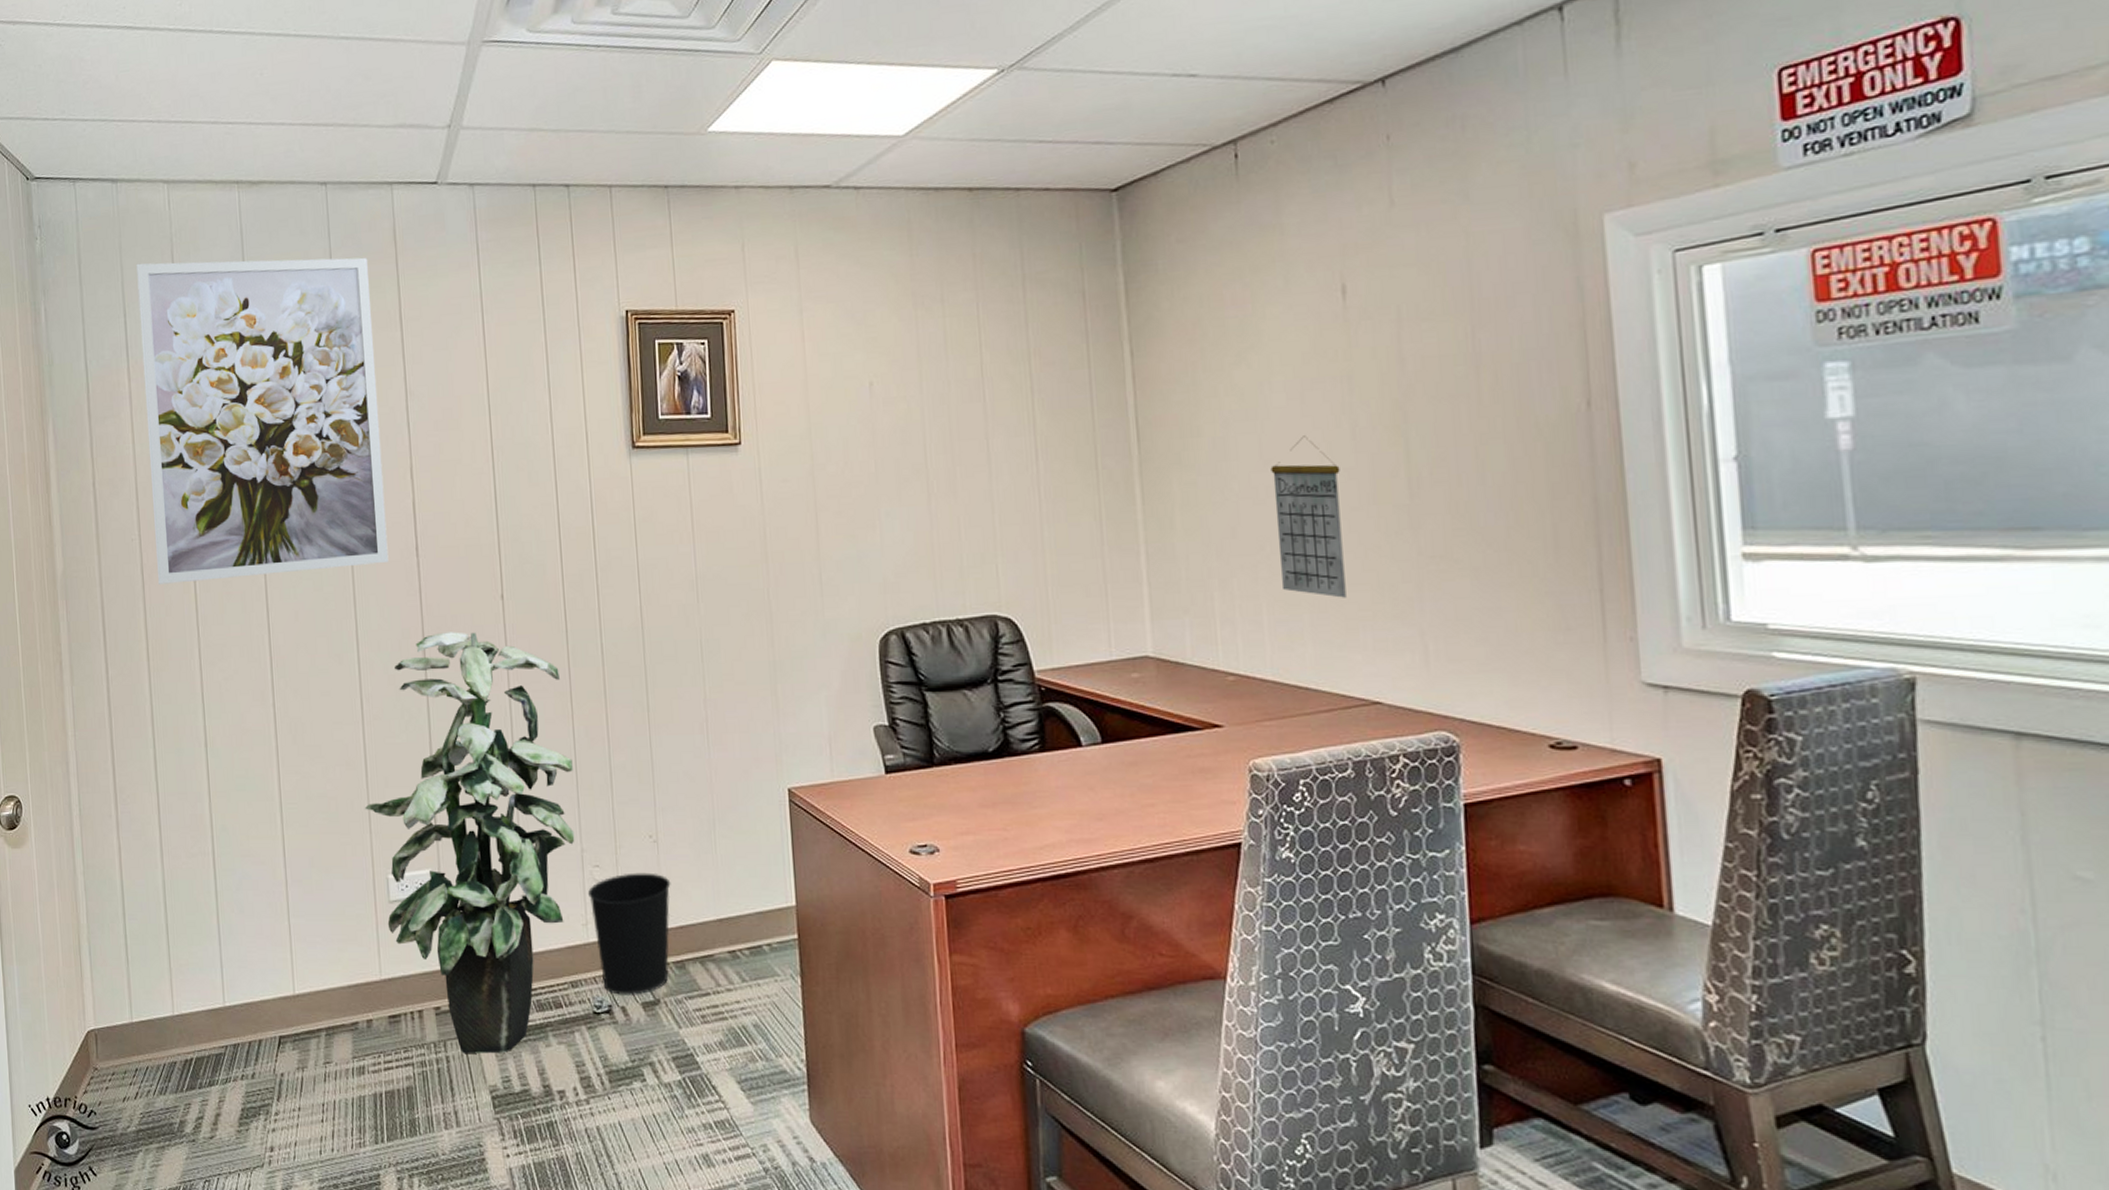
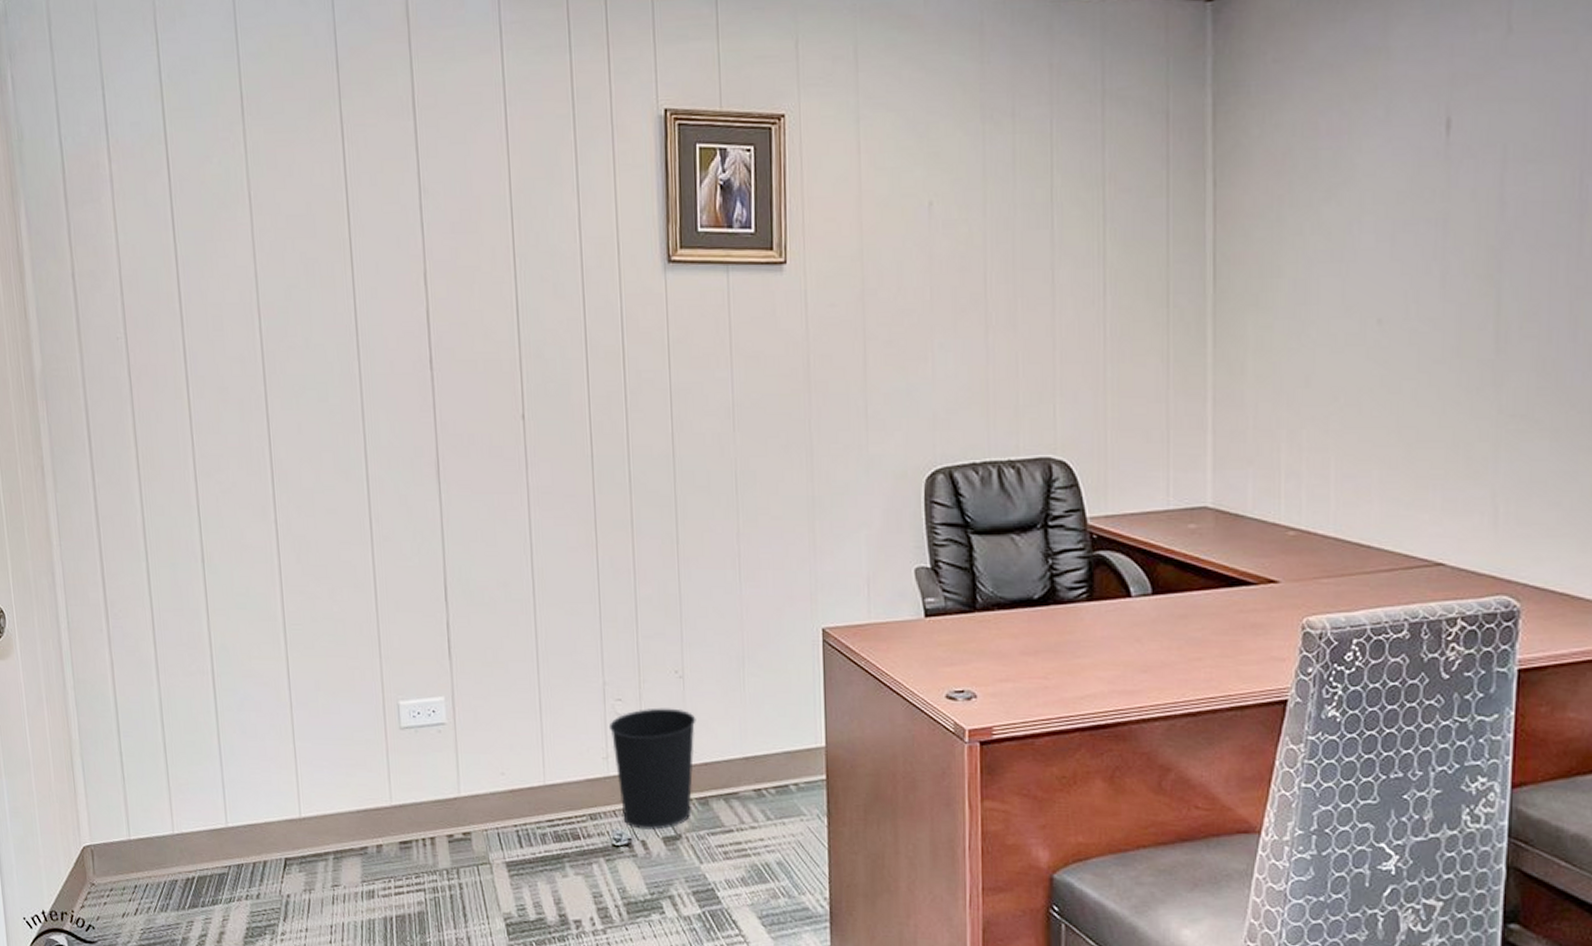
wall art: present [136,257,389,584] -> none [114,28,400,388]
indoor plant: present [364,632,575,1054] -> none [373,452,597,882]
calendar: present [1270,436,1346,598] -> none [1352,281,1426,455]

